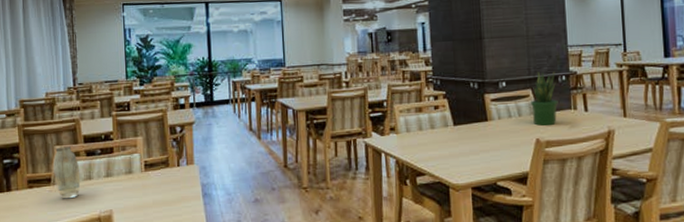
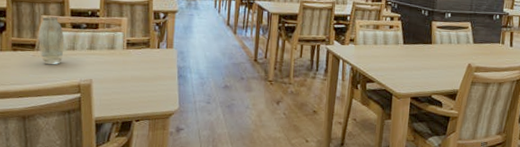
planter: present [530,71,558,127] -> none [467,9,492,55]

